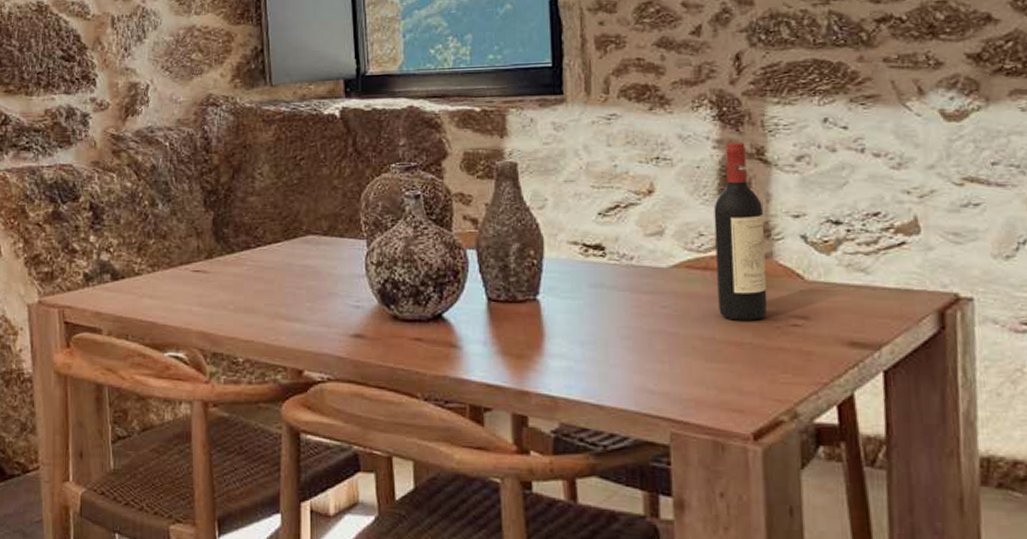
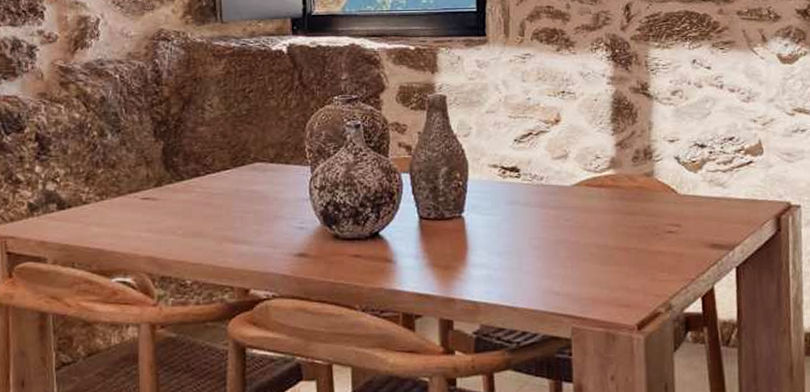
wine bottle: present [714,143,768,320] -> none [608,79,649,229]

